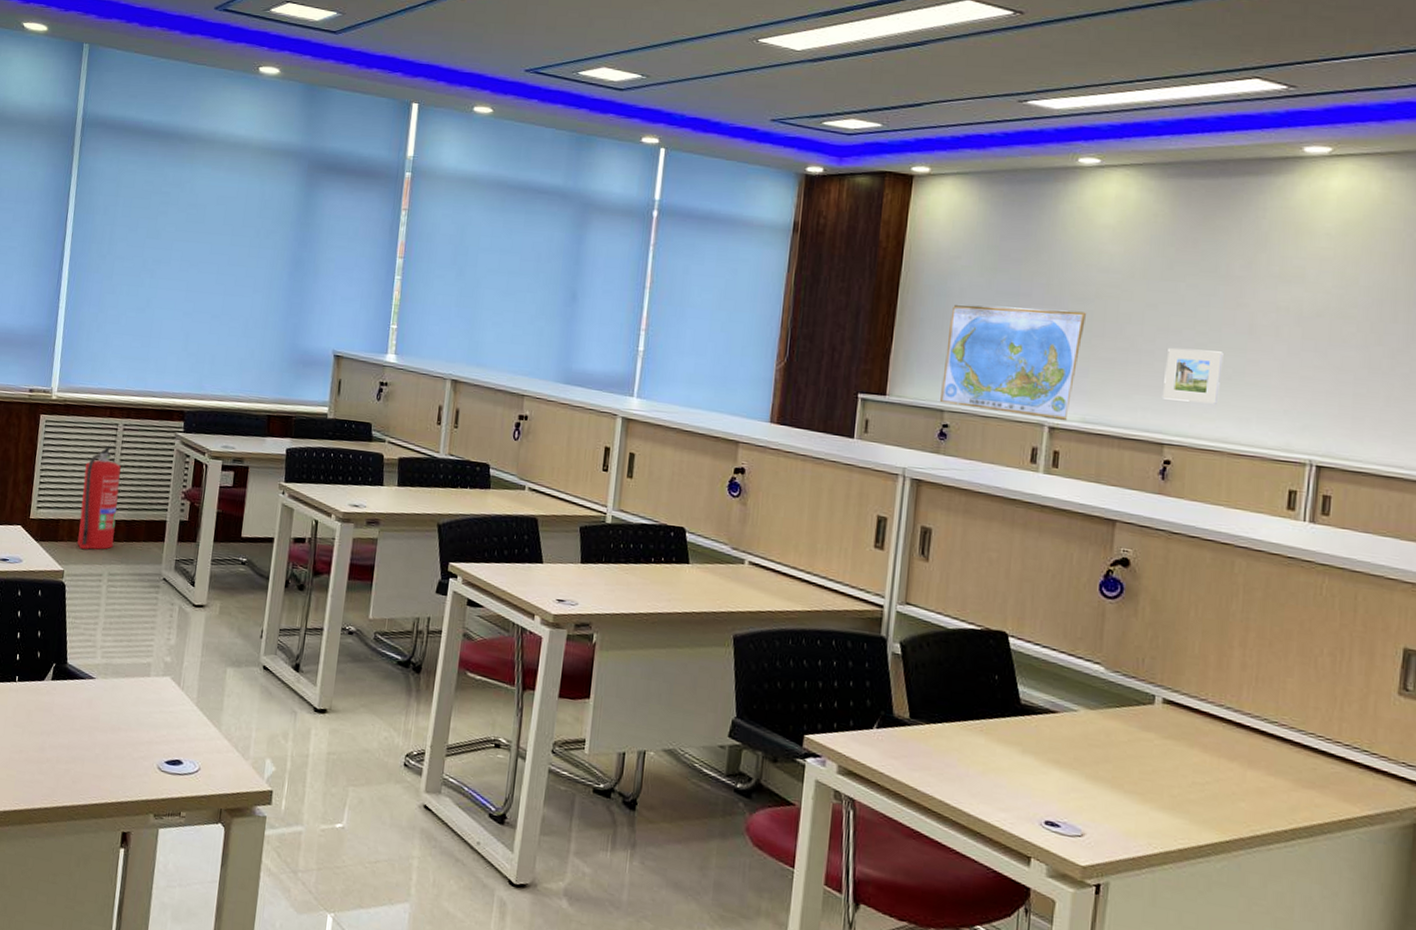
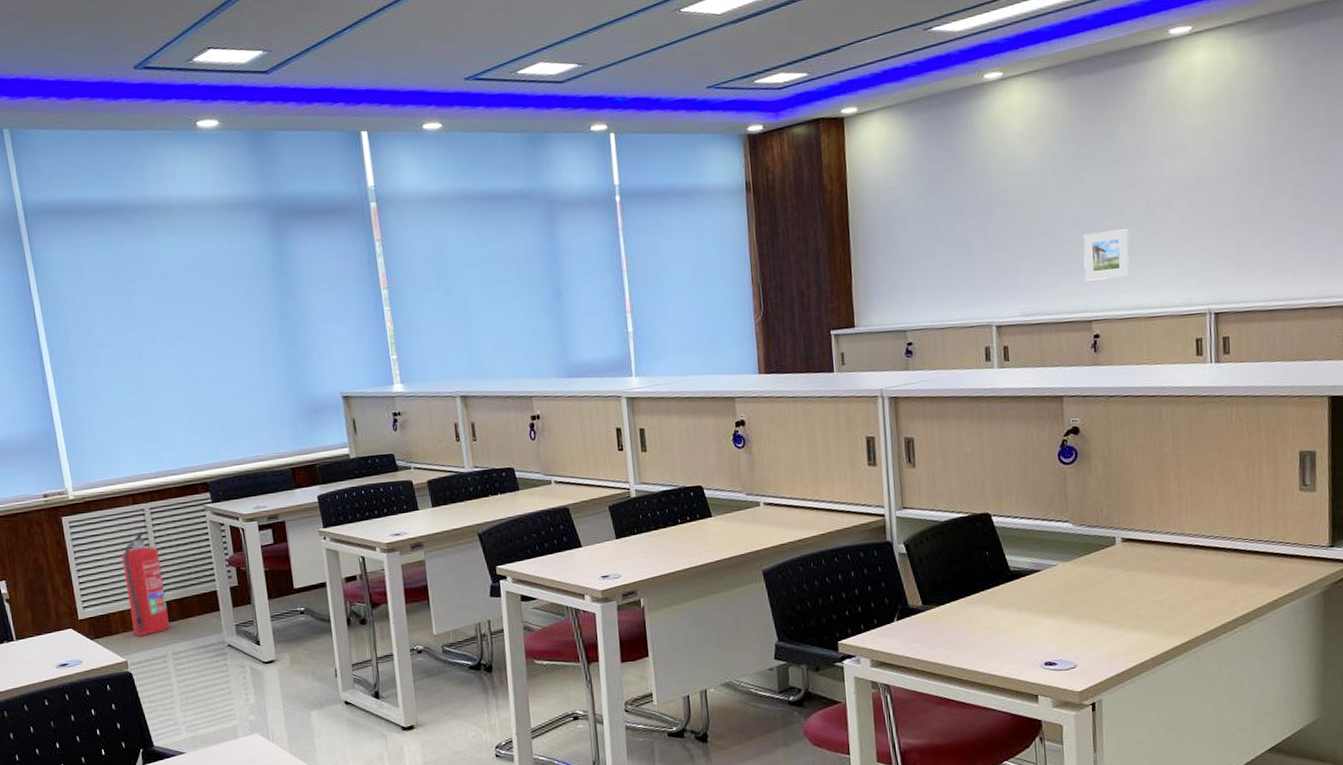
world map: present [939,304,1087,421] -> none [898,216,1013,324]

